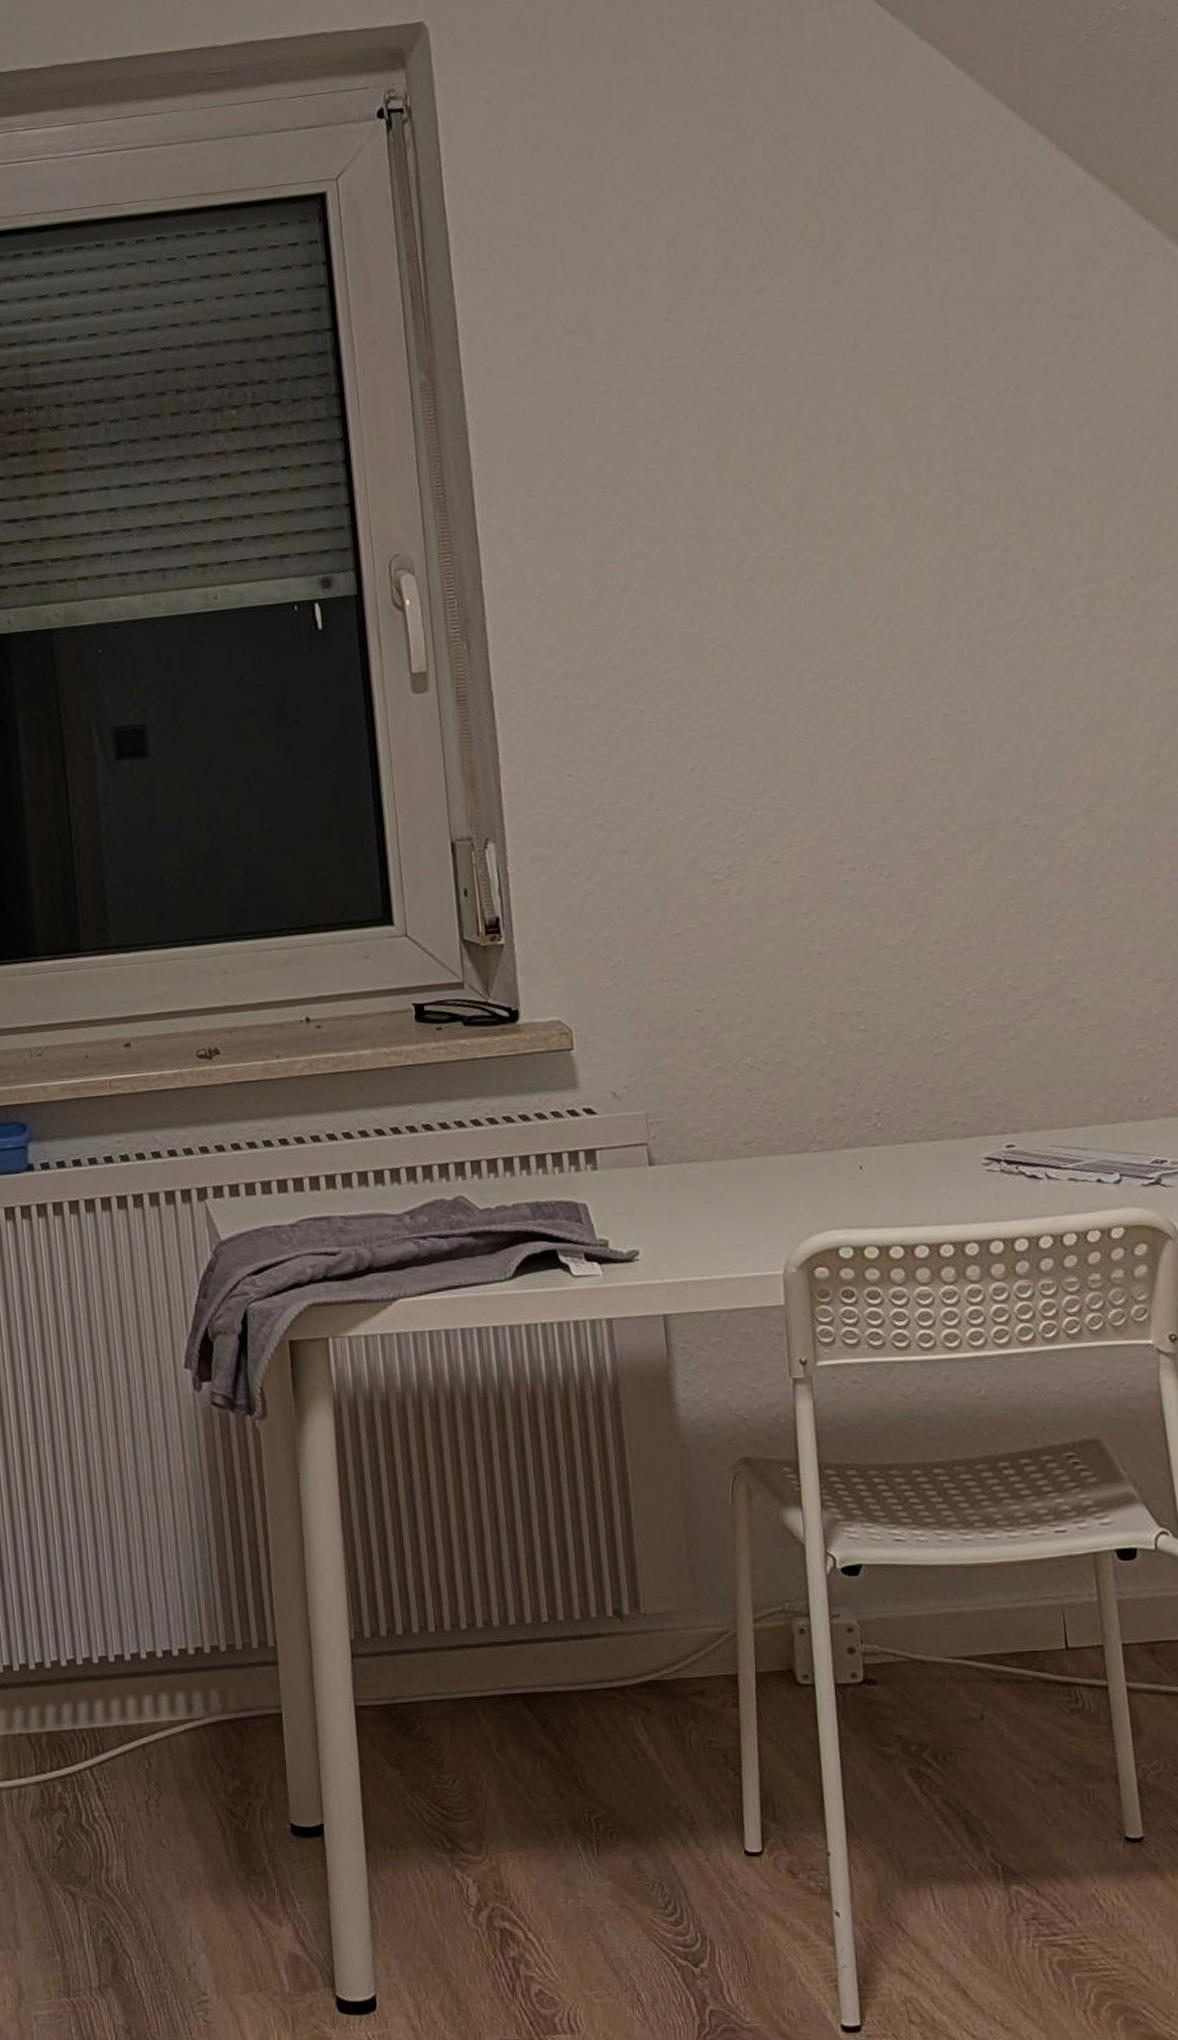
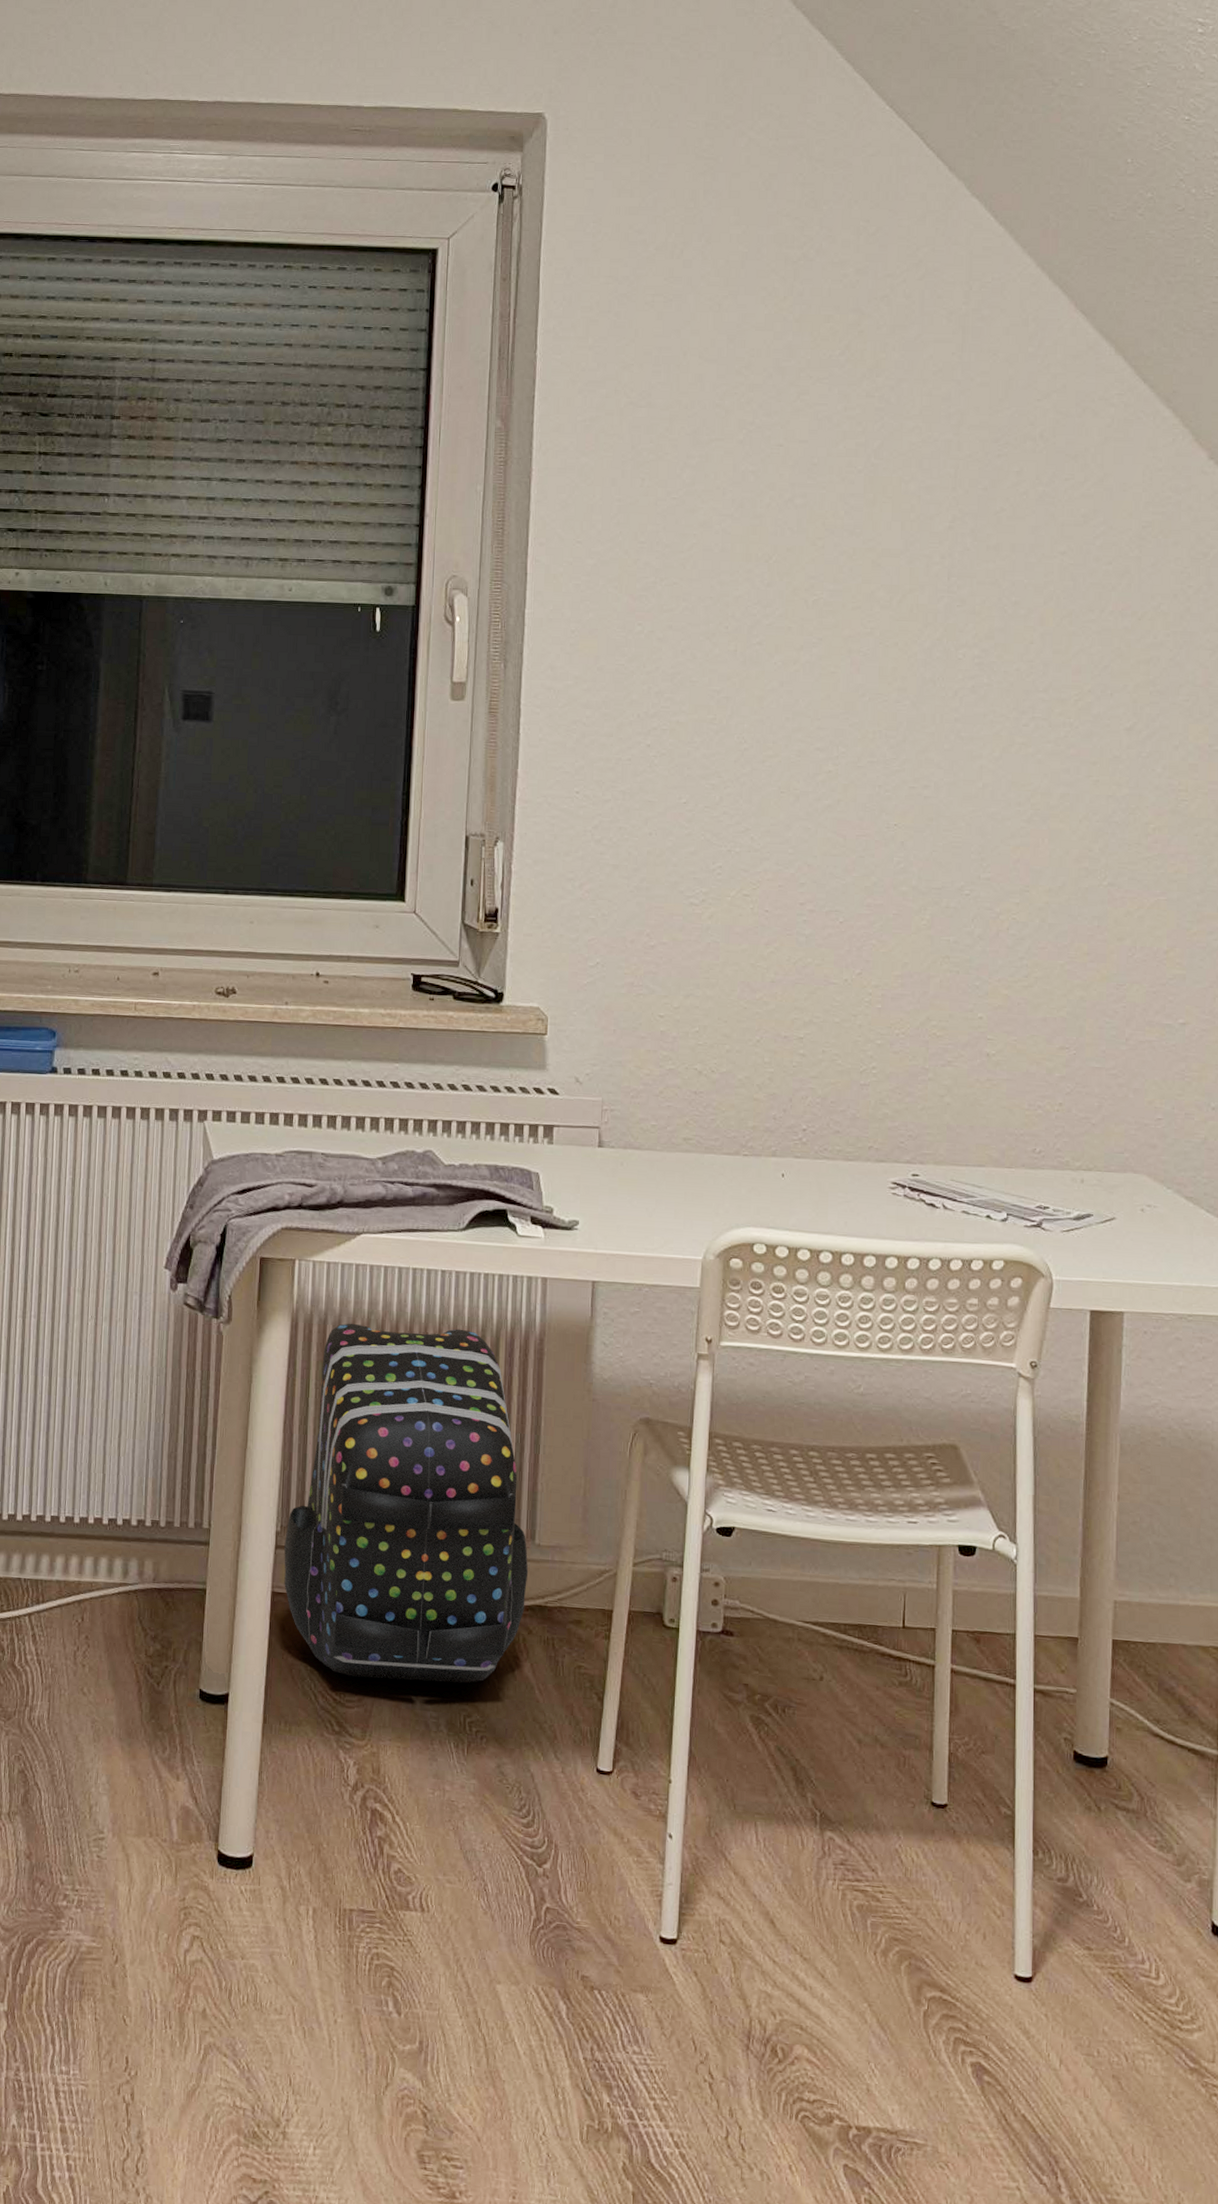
backpack: none [361,1388,639,1787] -> present [284,1323,529,1683]

